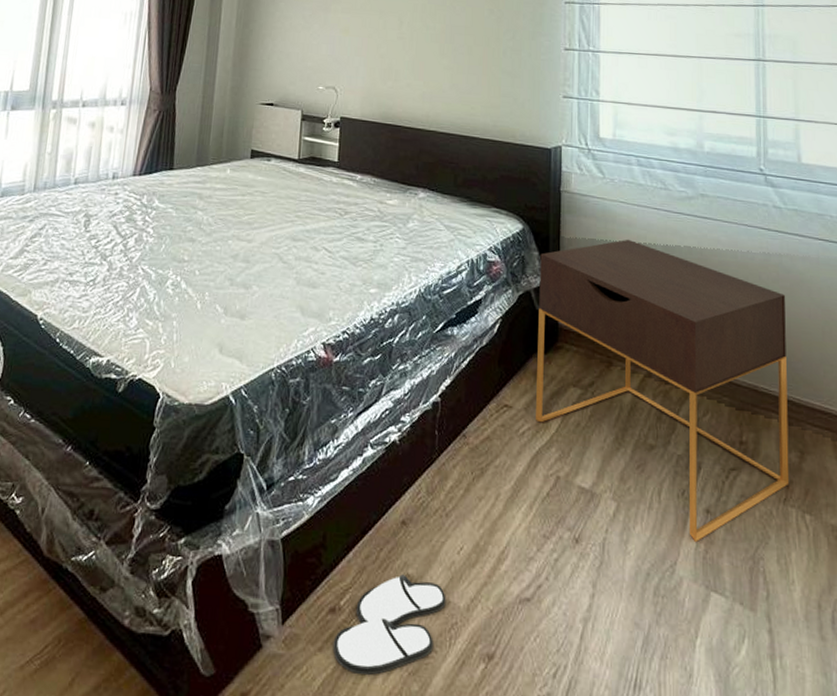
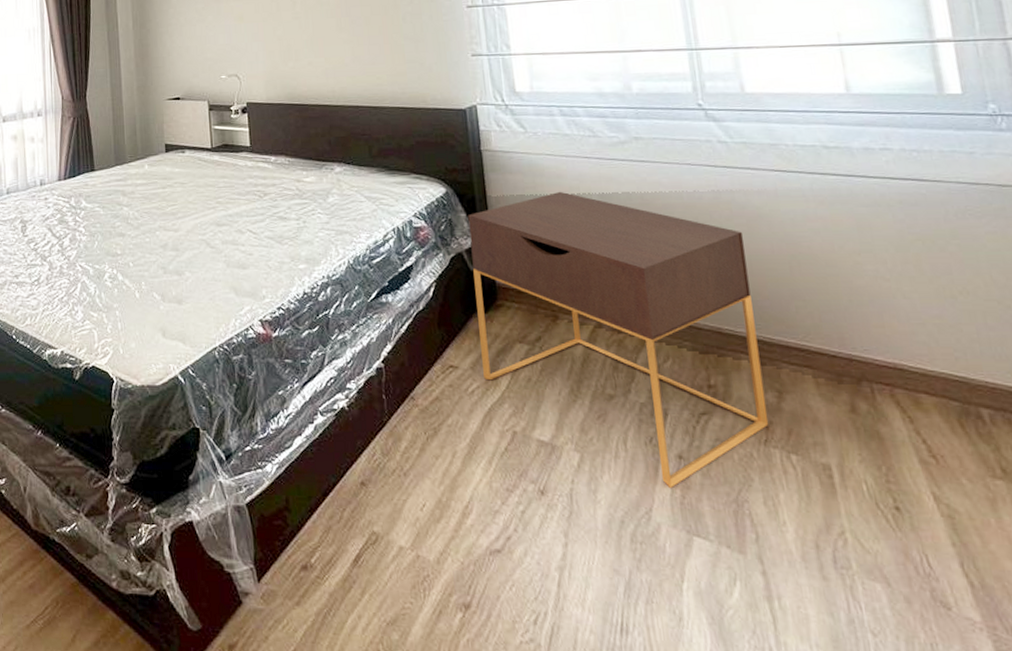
slippers: present [333,574,446,675] -> none [309,532,415,626]

